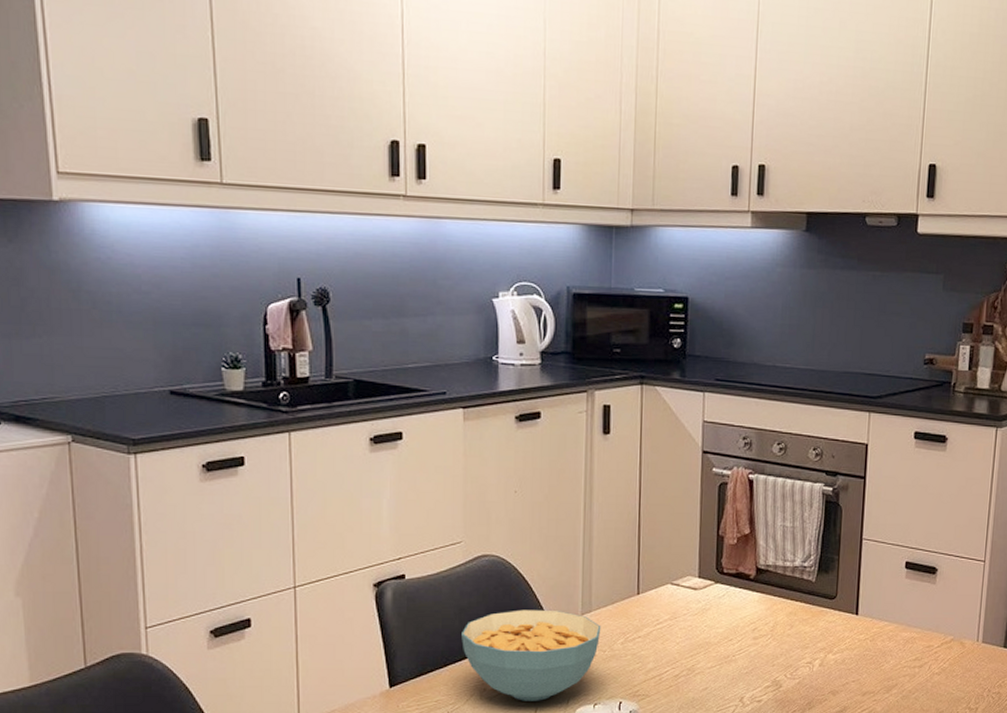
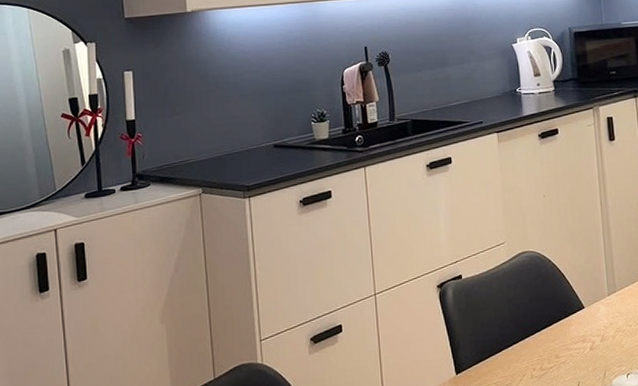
cereal bowl: present [462,609,601,701] -> none [511,293,626,377]

